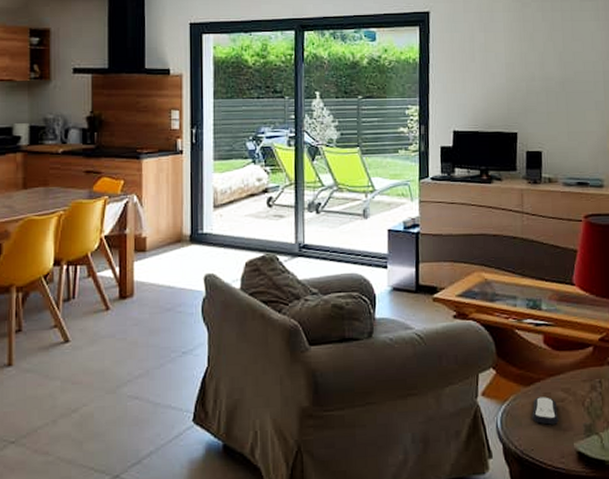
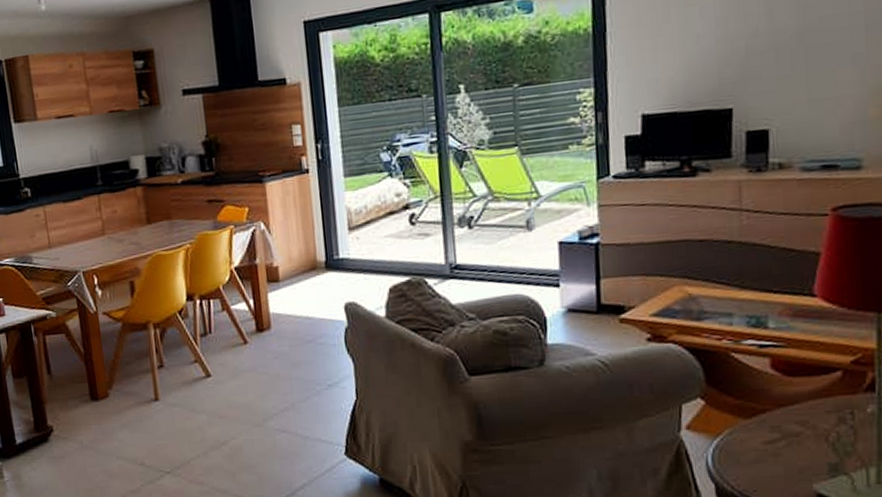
remote control: present [532,397,559,425] -> none [754,430,792,463]

